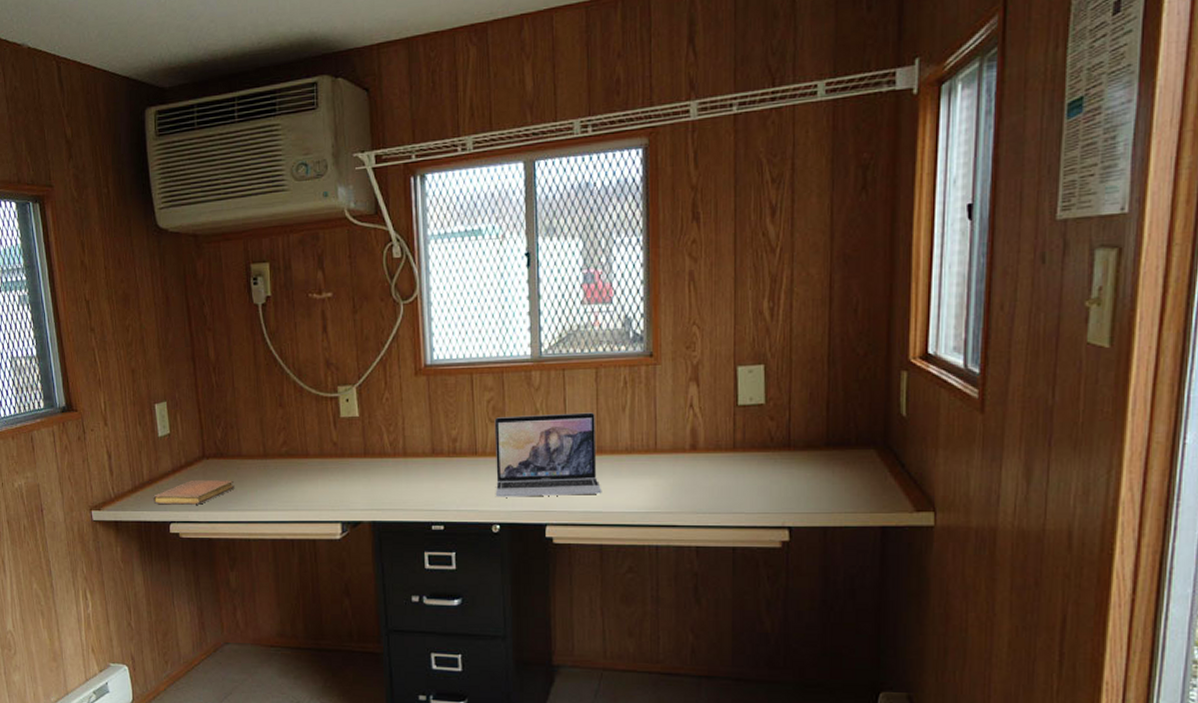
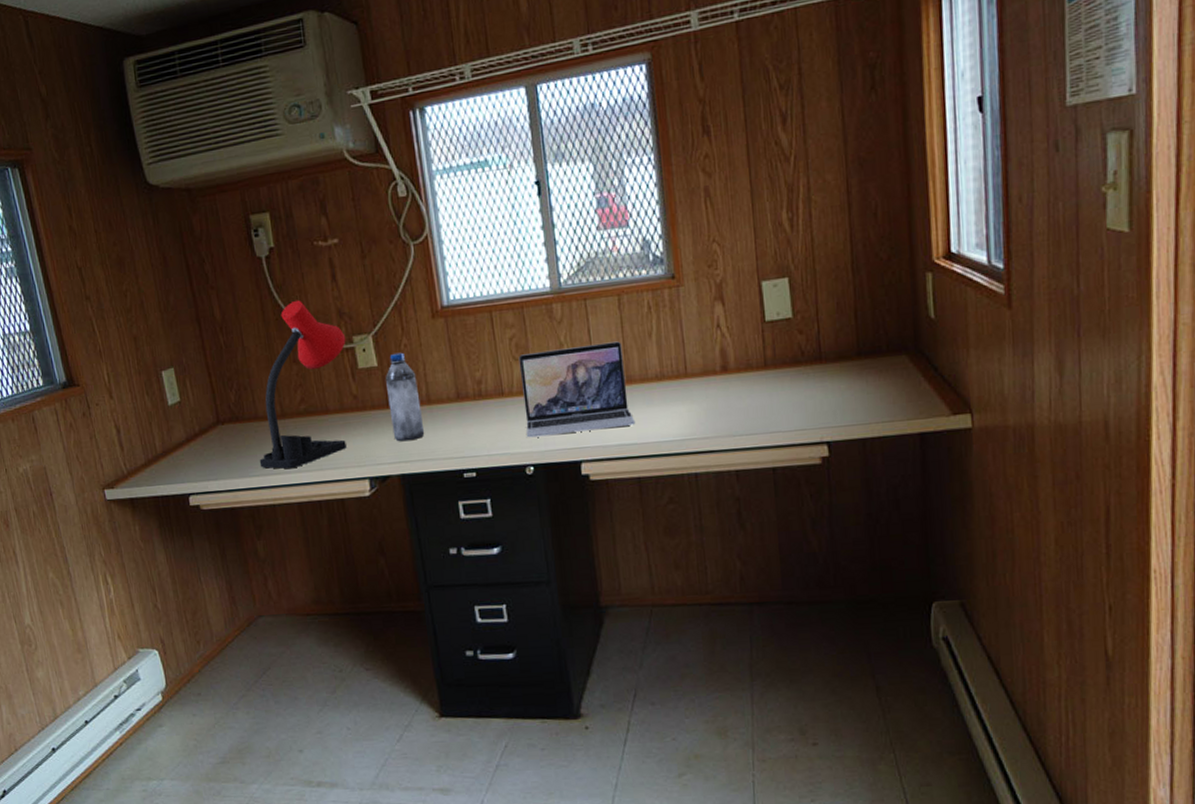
notebook: present [153,479,235,505] -> none [169,444,254,477]
desk lamp: none [239,347,331,507] -> present [259,300,347,469]
water bottle: none [364,405,398,490] -> present [385,352,425,442]

